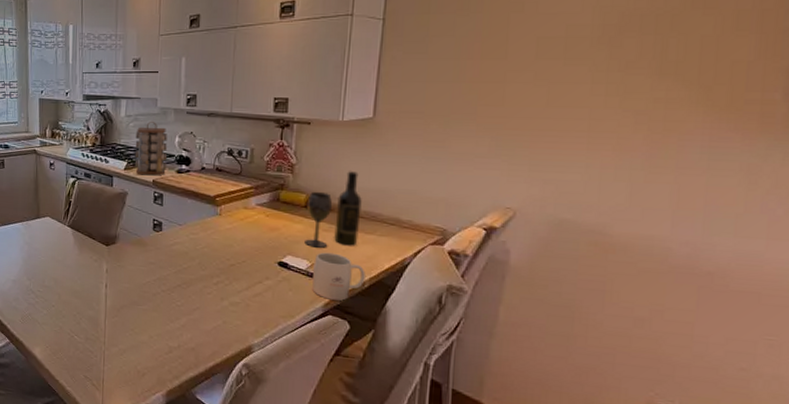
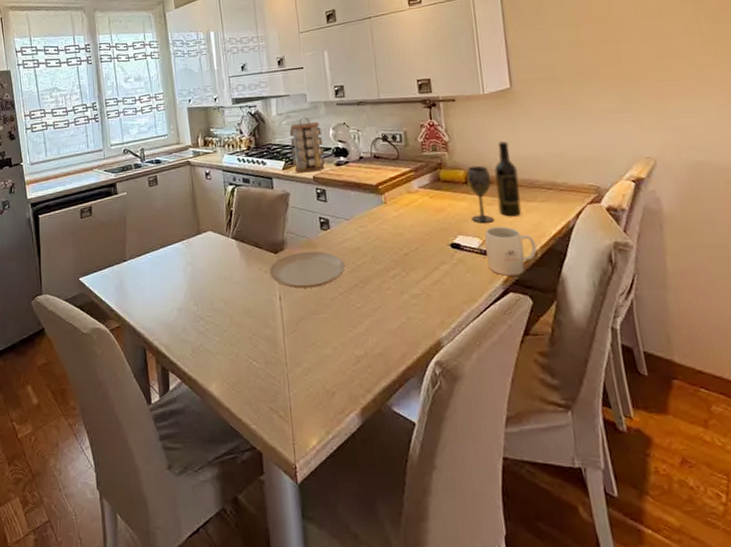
plate: none [100,248,172,282] -> present [270,251,346,289]

